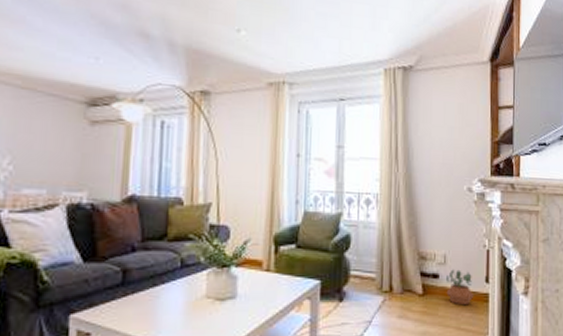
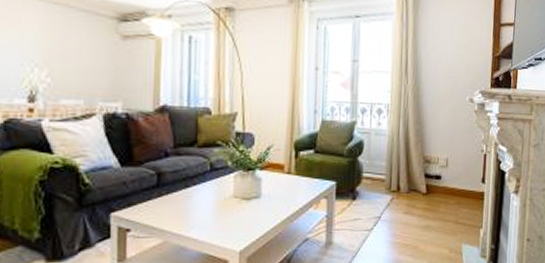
potted plant: present [446,269,474,304] -> none [447,171,472,202]

